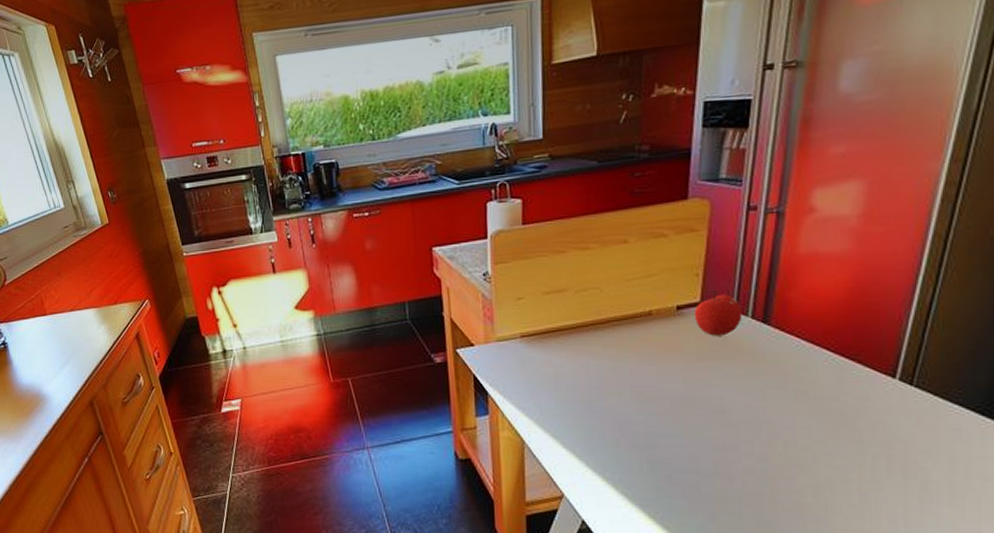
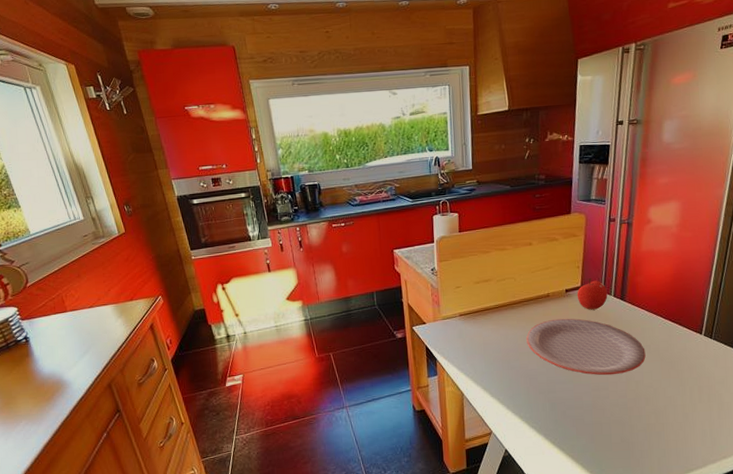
plate: none [616,346,801,430] -> present [526,318,646,375]

